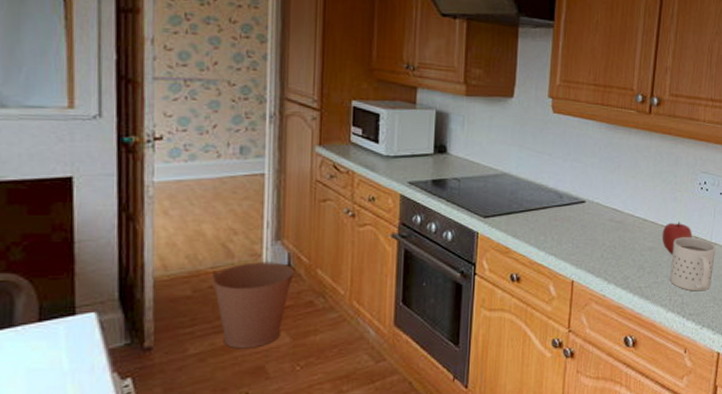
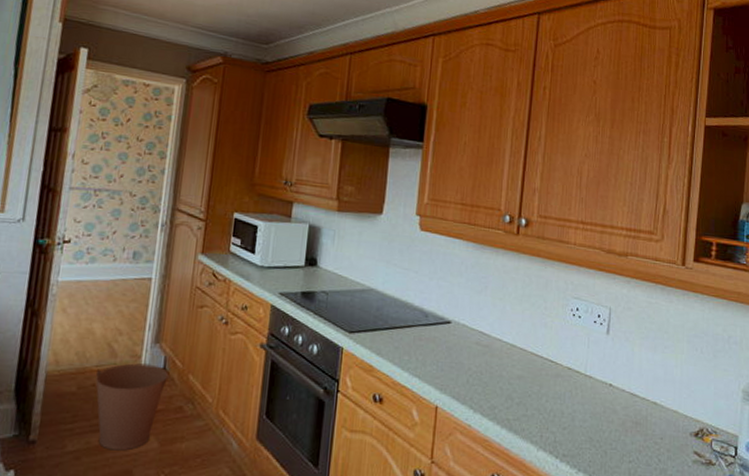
fruit: present [661,222,693,254] -> none [531,350,565,385]
mug: present [670,237,716,292] -> none [541,367,591,430]

